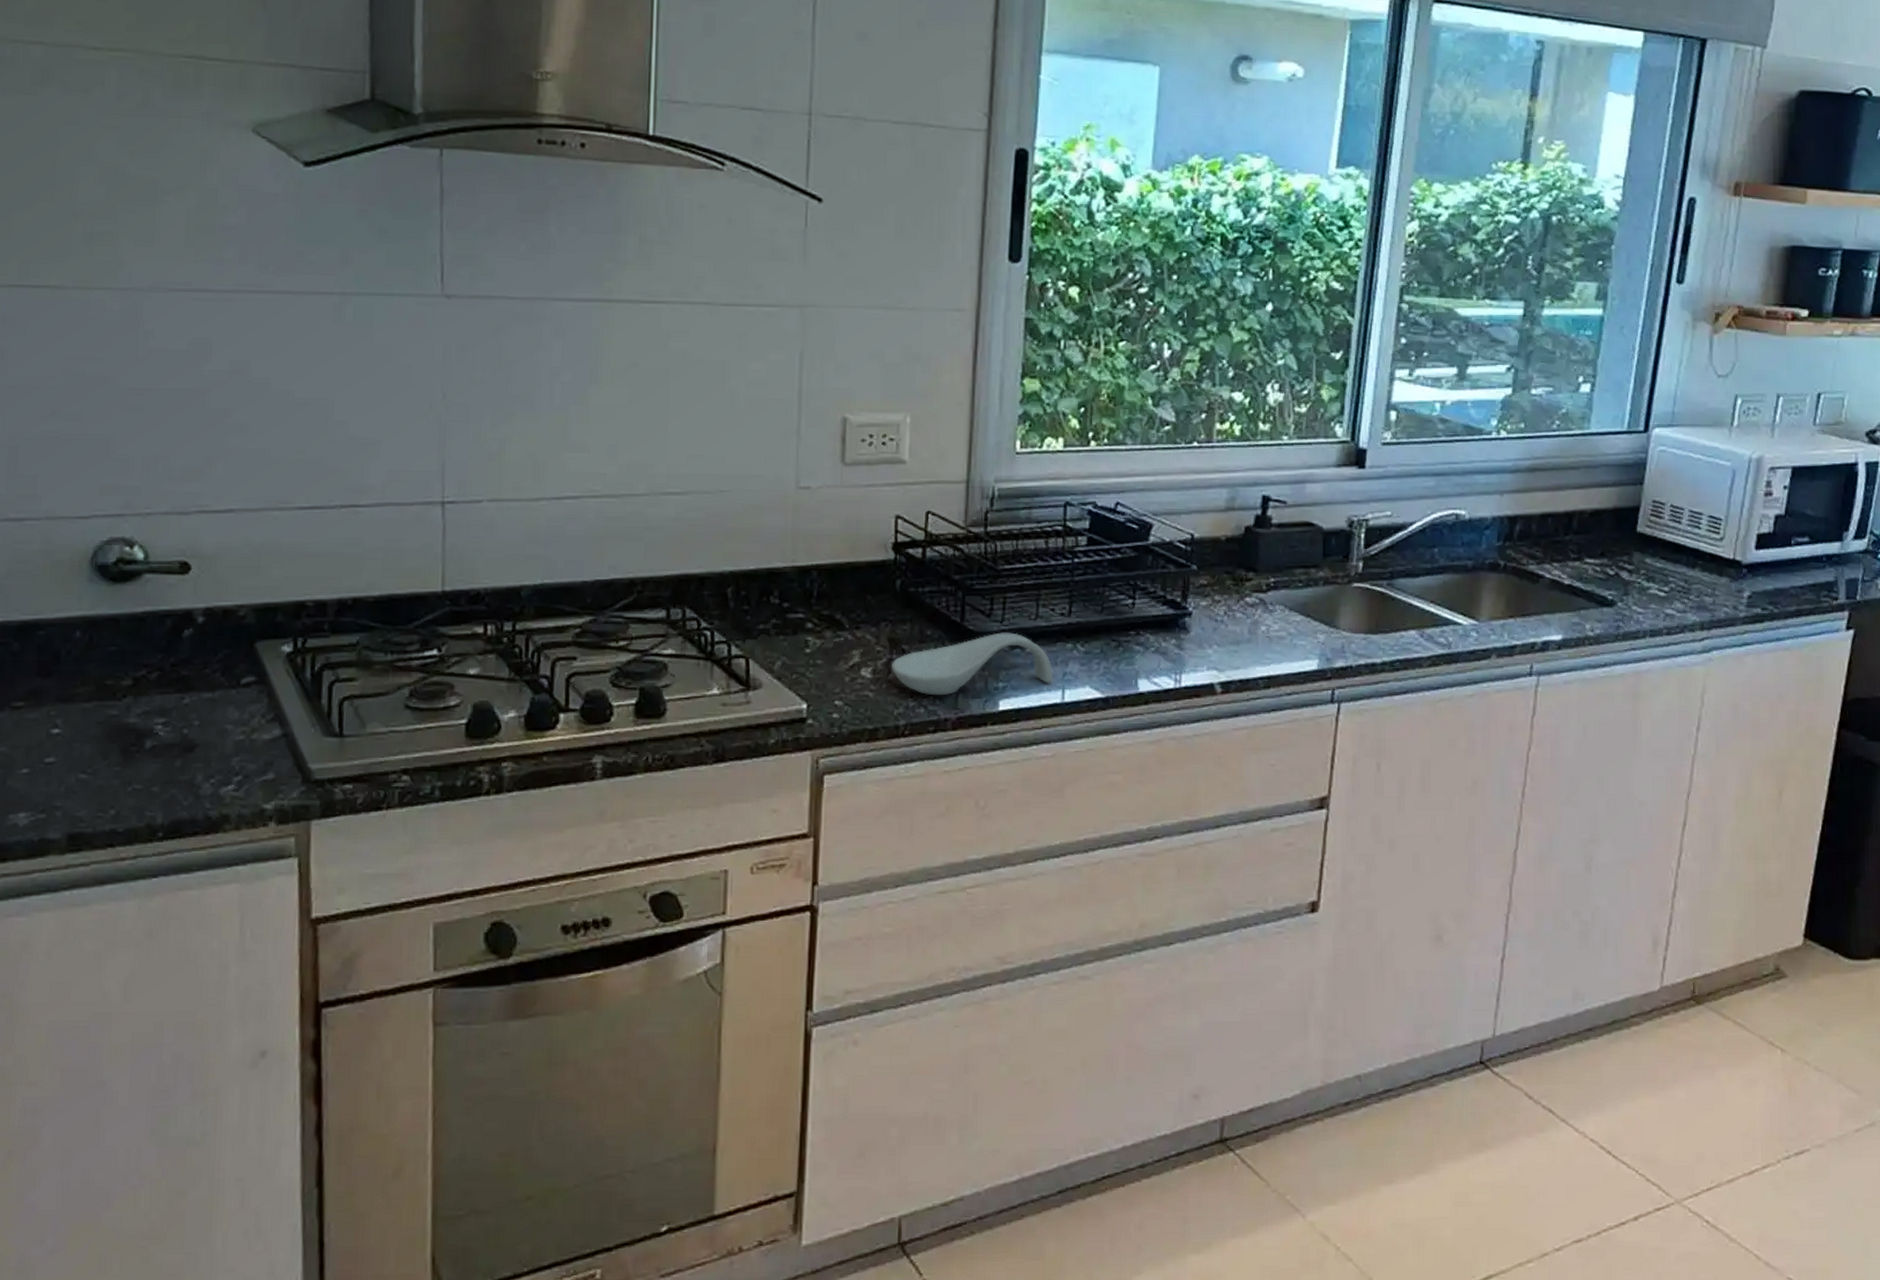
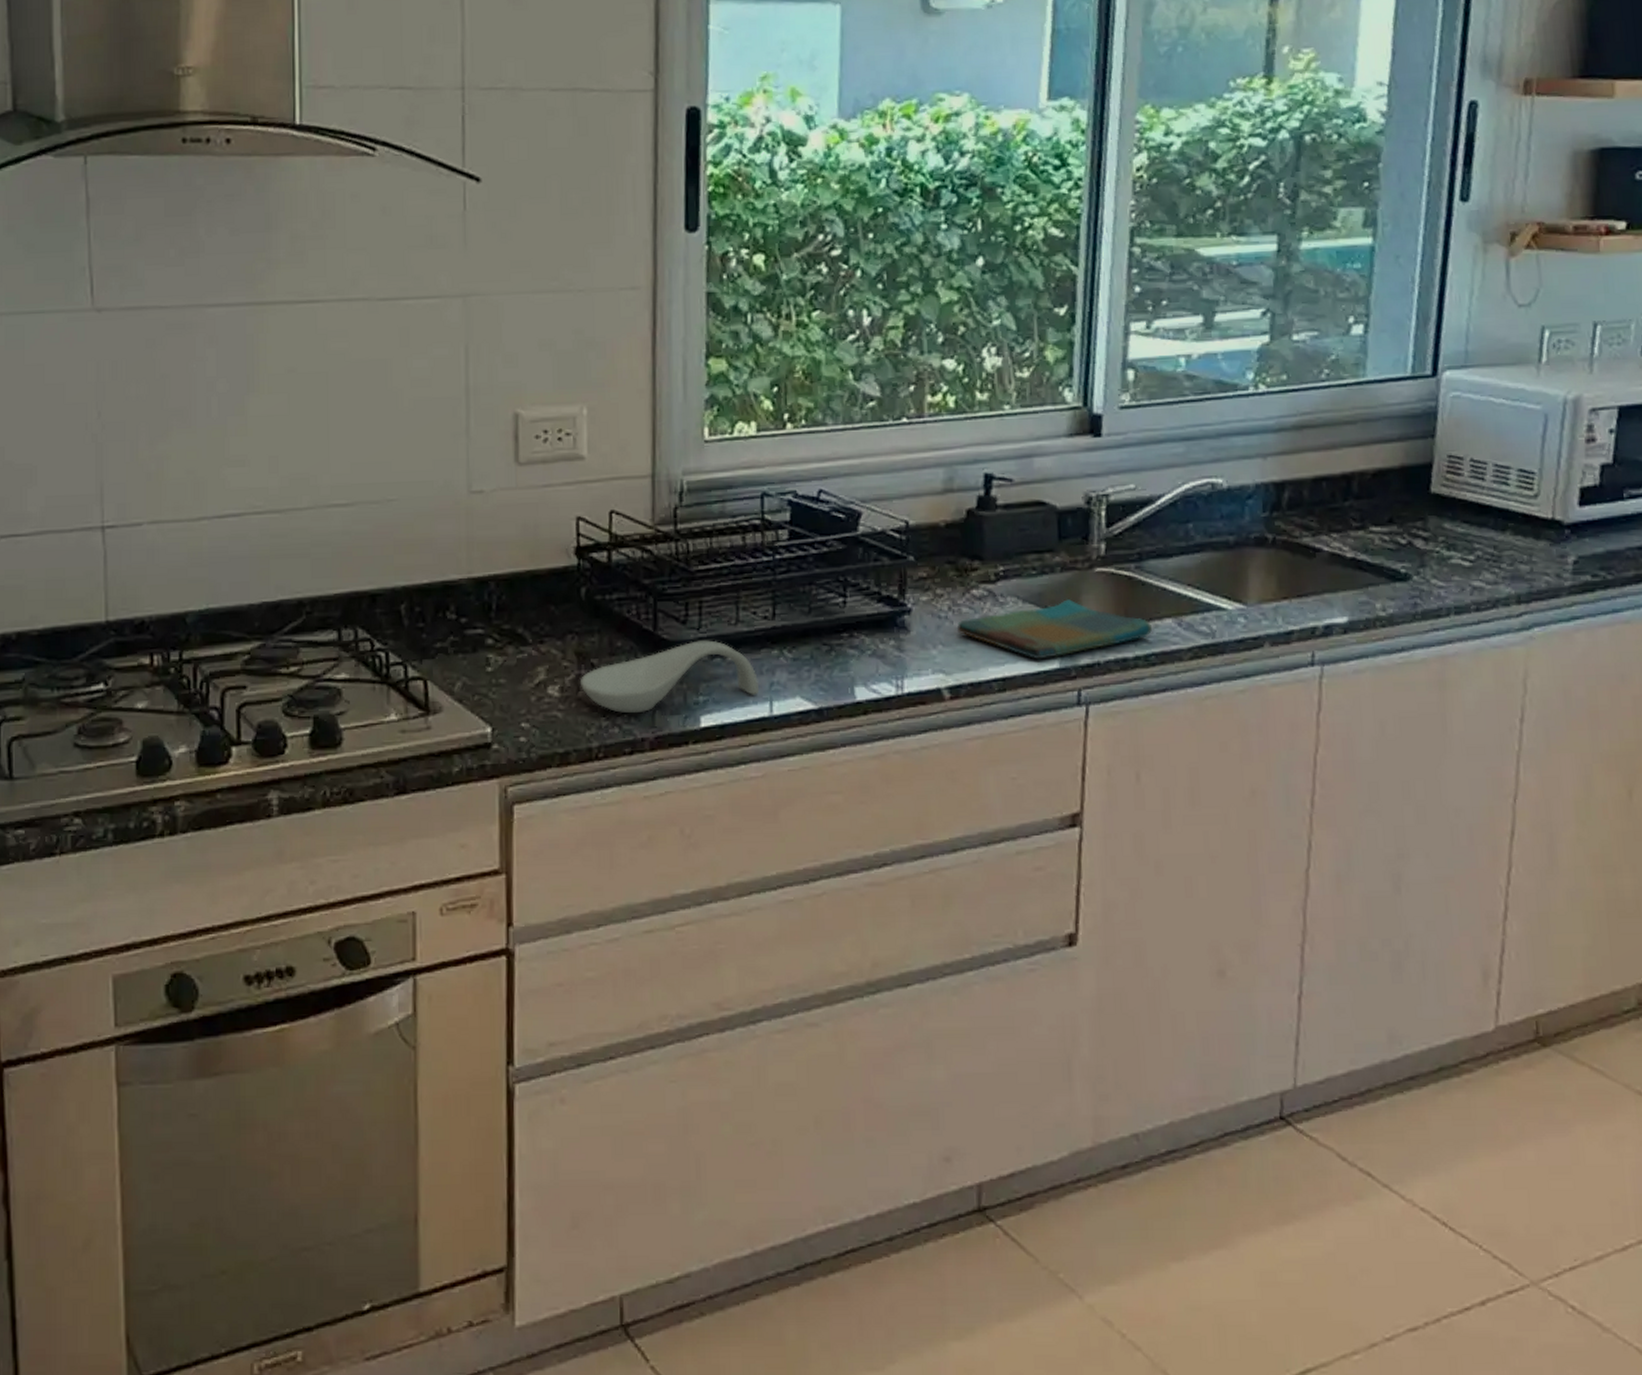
dish towel: none [1230,610,1398,662] -> present [956,599,1152,660]

